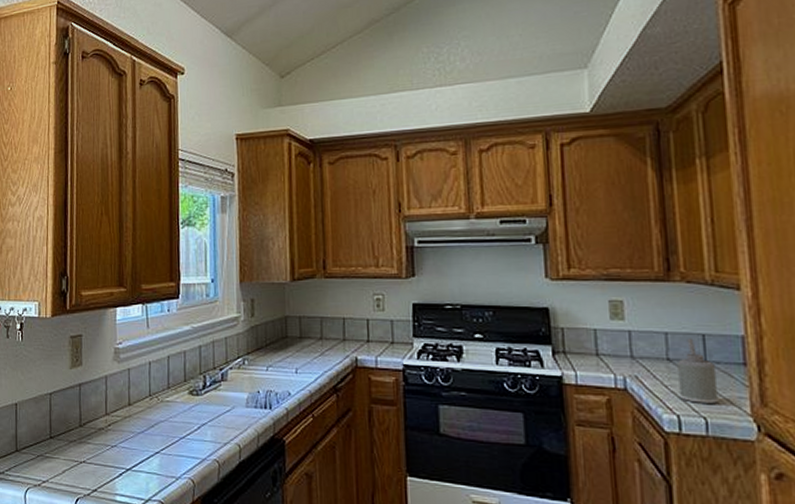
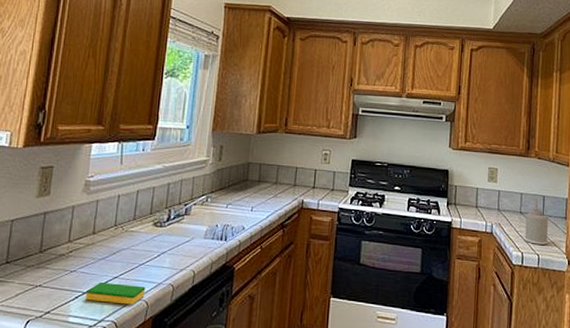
dish sponge: none [129,458,190,483] -> present [85,282,146,305]

